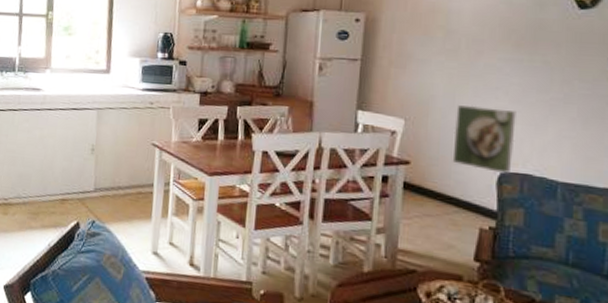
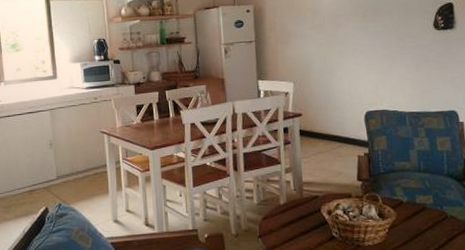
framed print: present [452,105,516,174] -> none [329,64,373,112]

